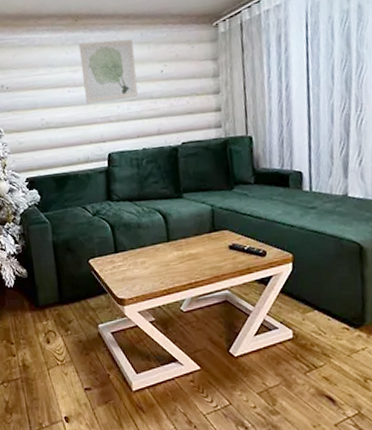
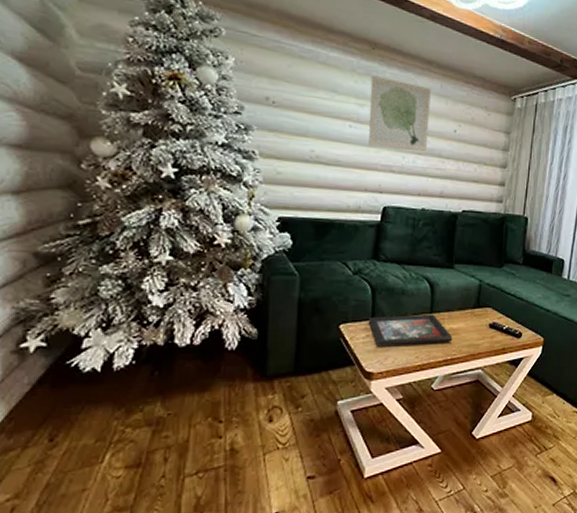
decorative tray: none [112,242,194,276] -> present [368,314,453,346]

